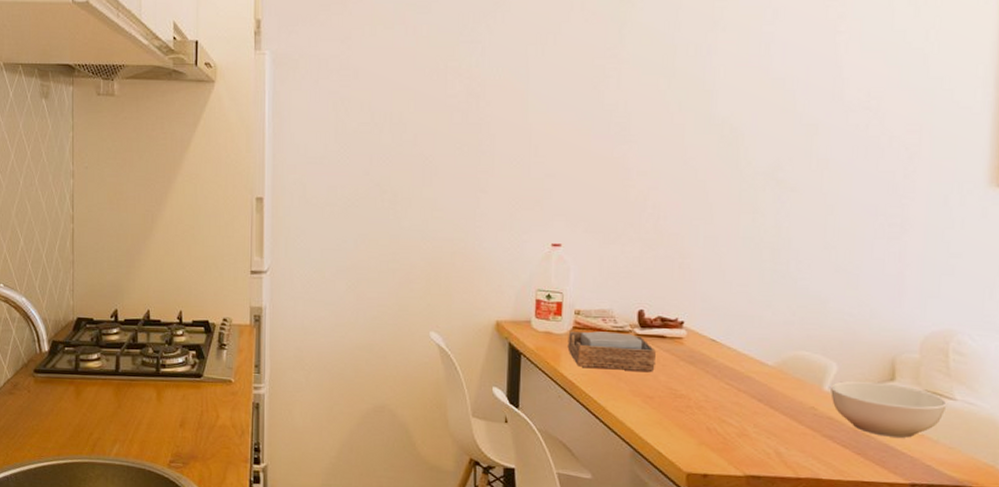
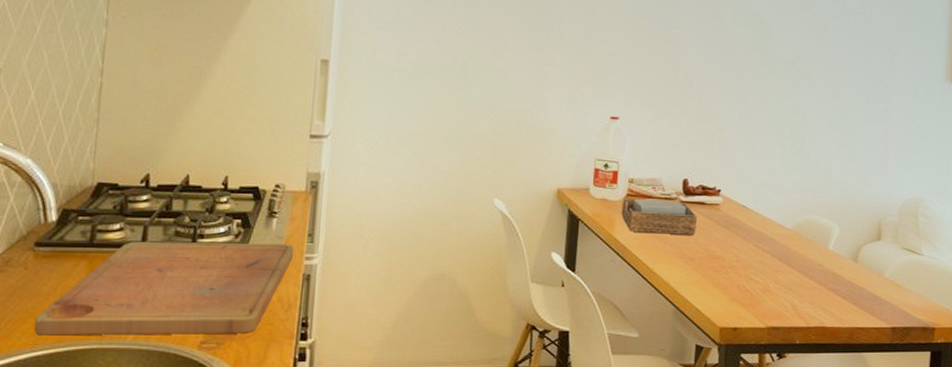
cutting board: none [40,369,244,456] -> present [35,241,294,336]
bowl: present [829,380,949,438] -> none [833,240,918,288]

